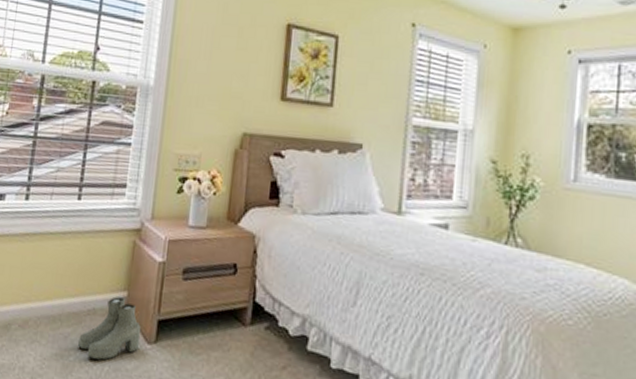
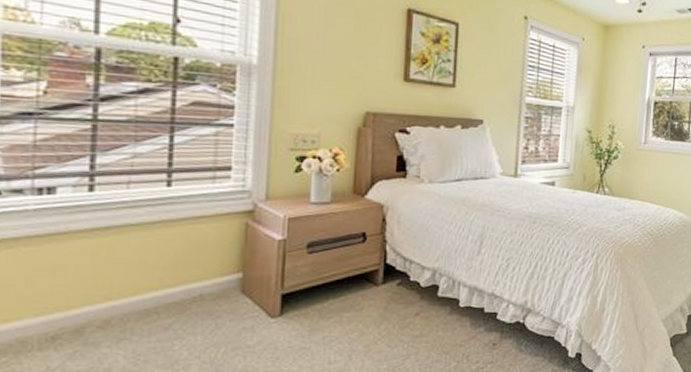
boots: present [78,297,141,361] -> none [184,279,263,345]

